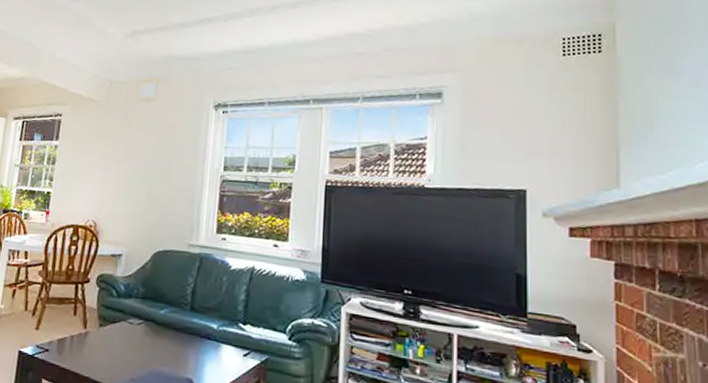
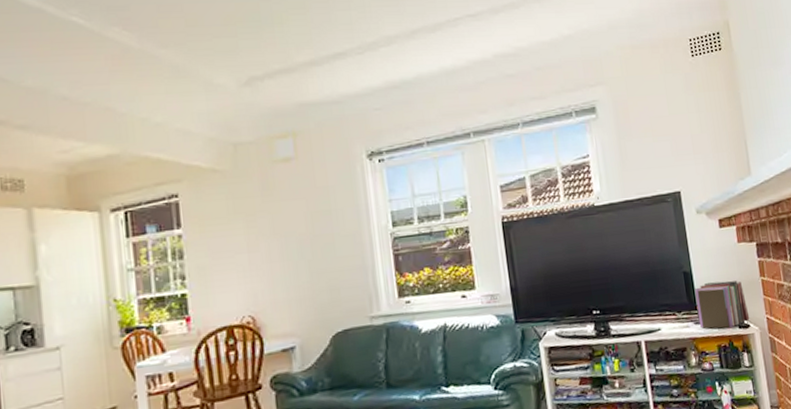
books: none [526,292,594,348] -> present [694,280,750,329]

